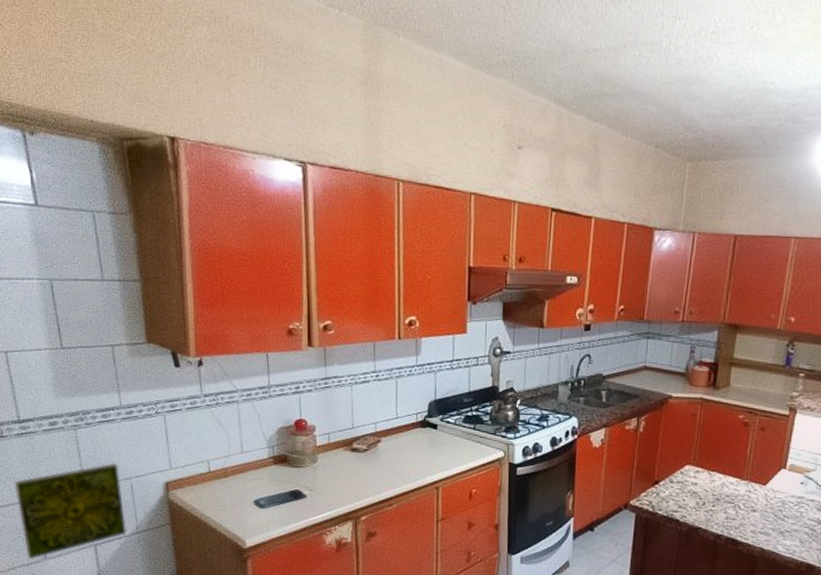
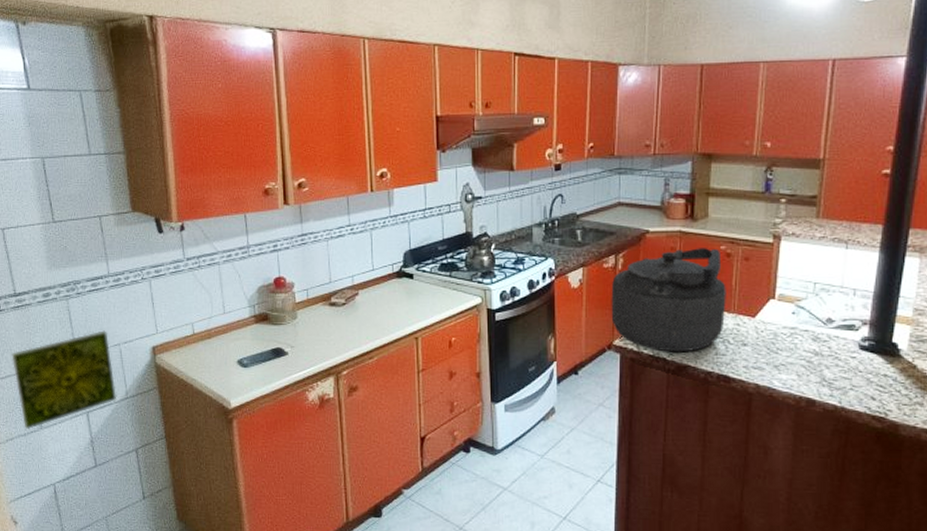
kettle: none [629,415,741,515] -> present [611,248,726,353]

